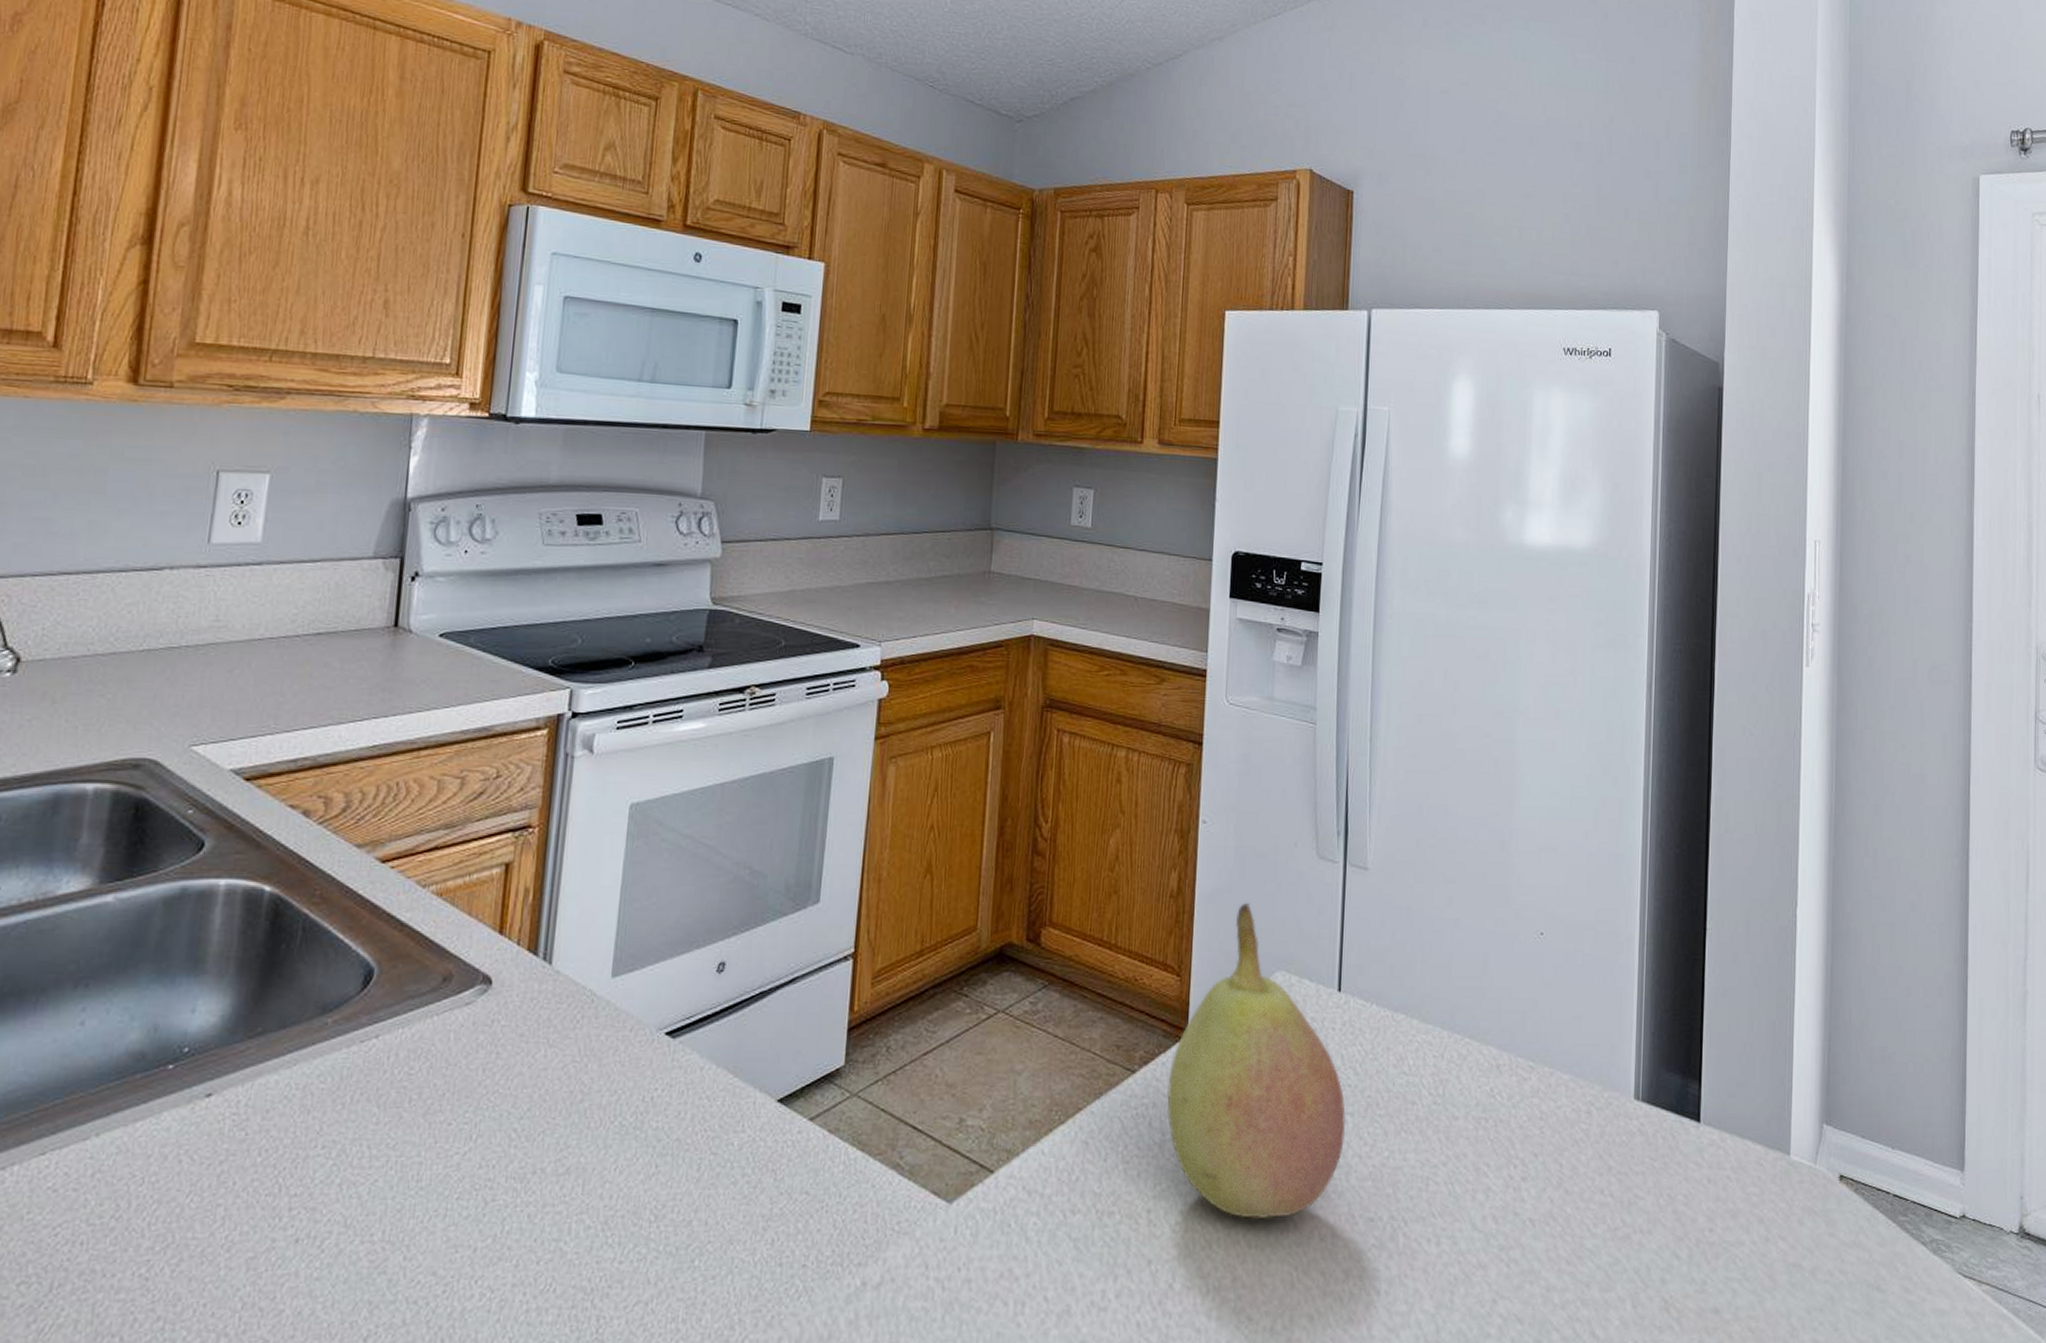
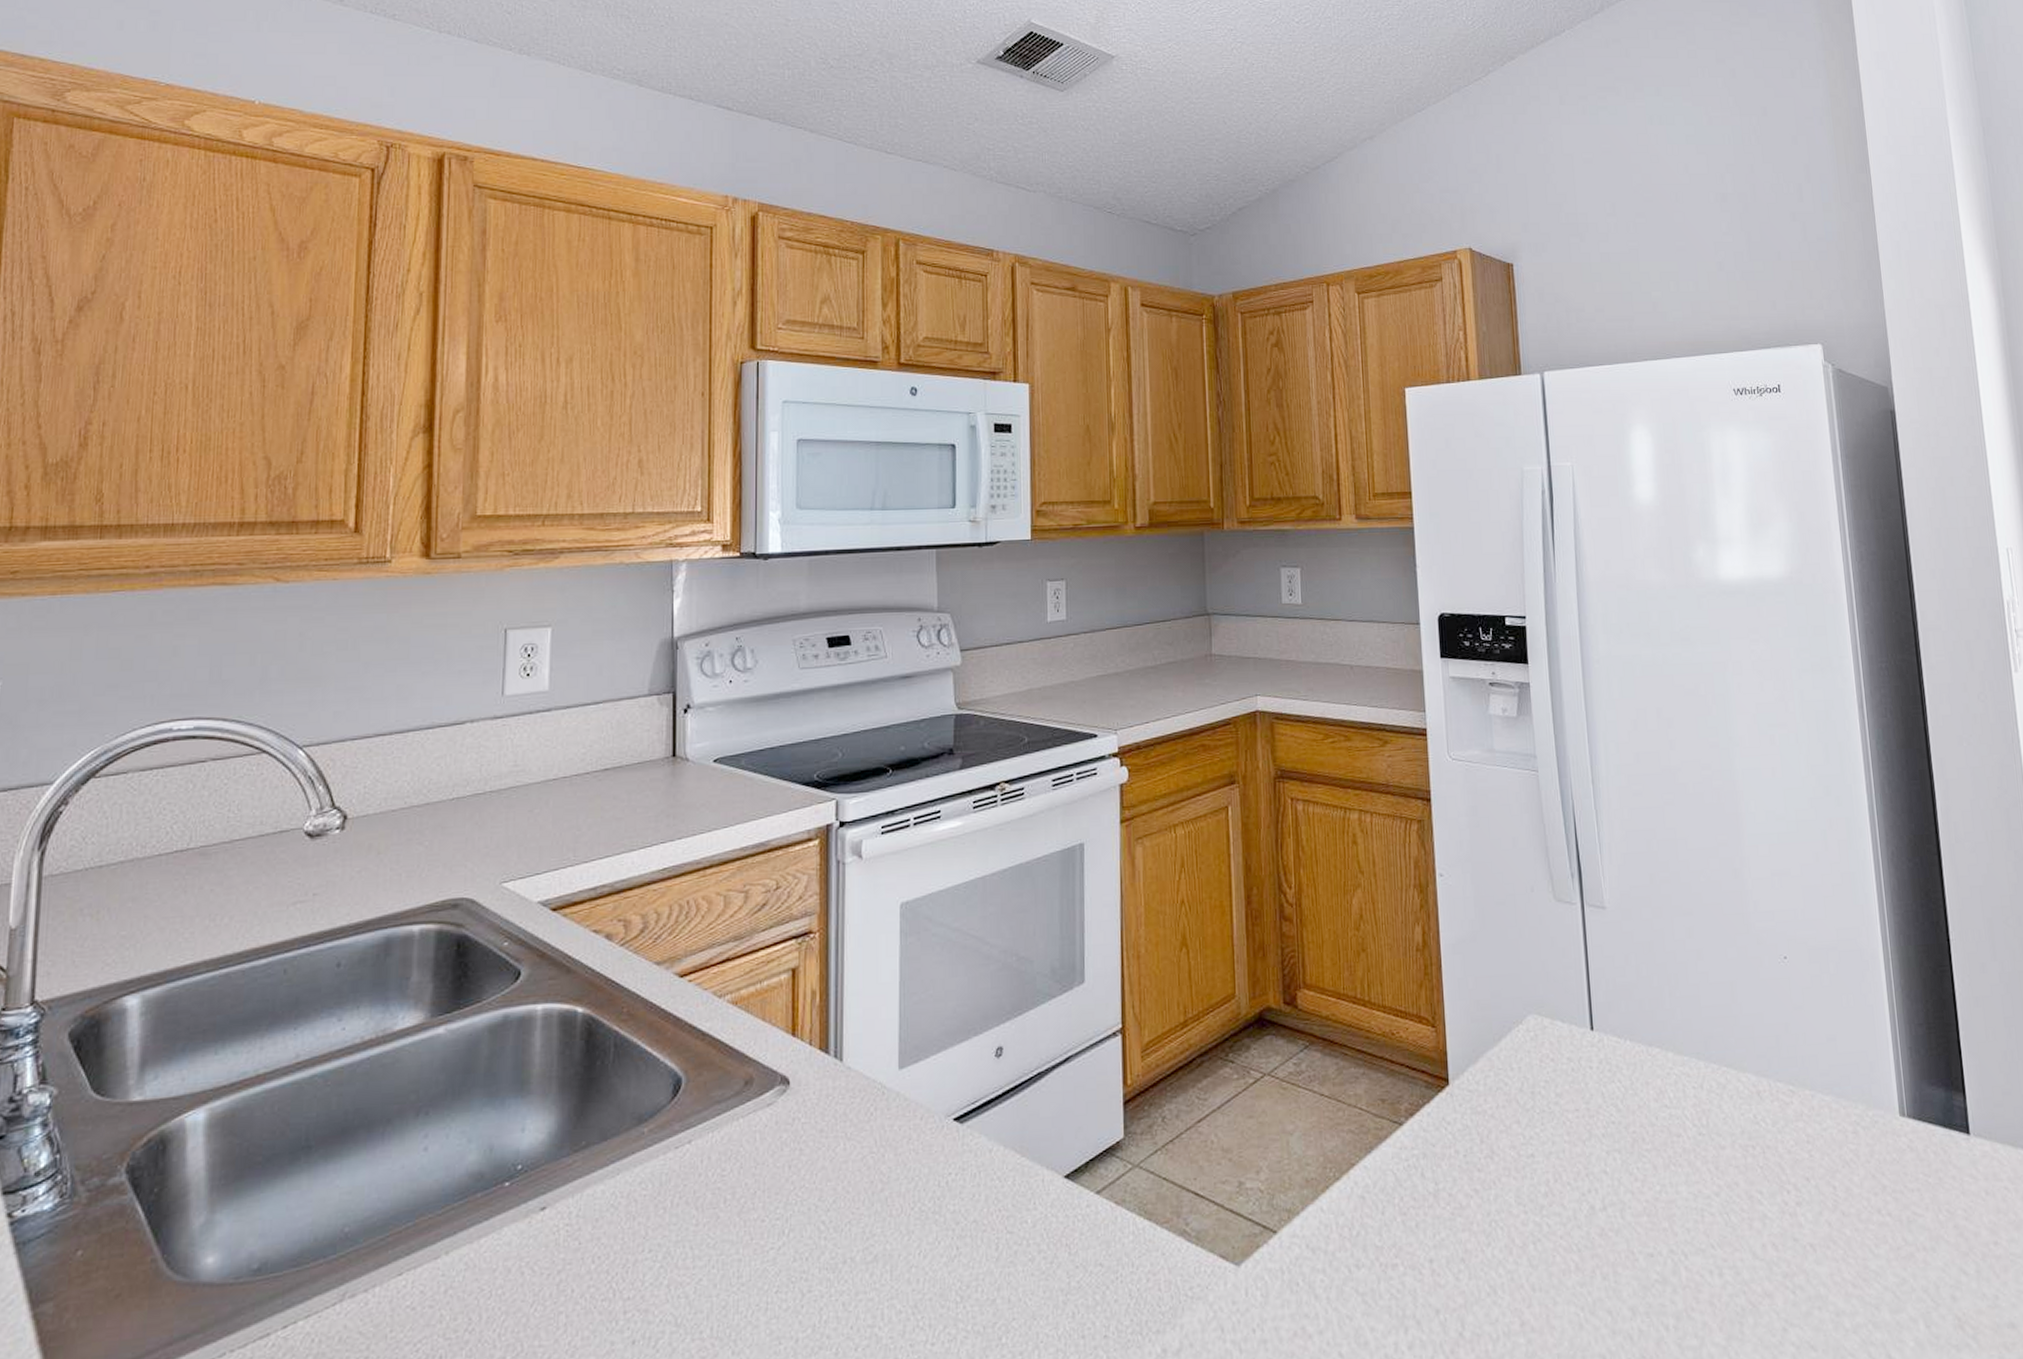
fruit: present [1166,903,1347,1220] -> none [1435,951,1616,1262]

